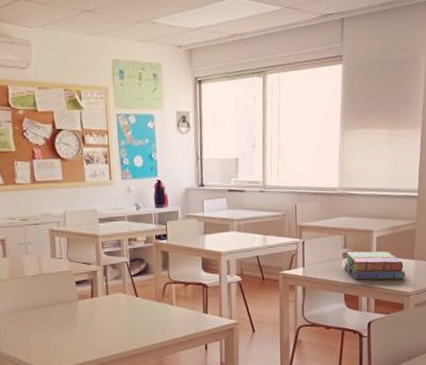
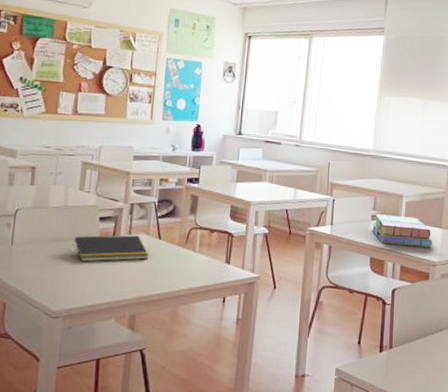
notepad: none [54,295,129,325] -> present [72,235,149,262]

